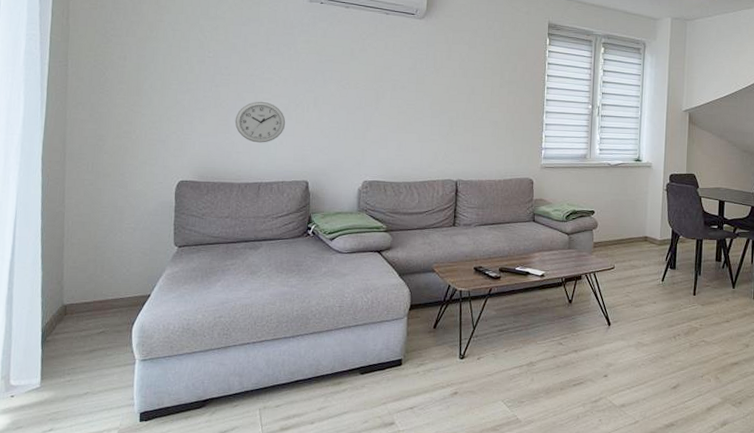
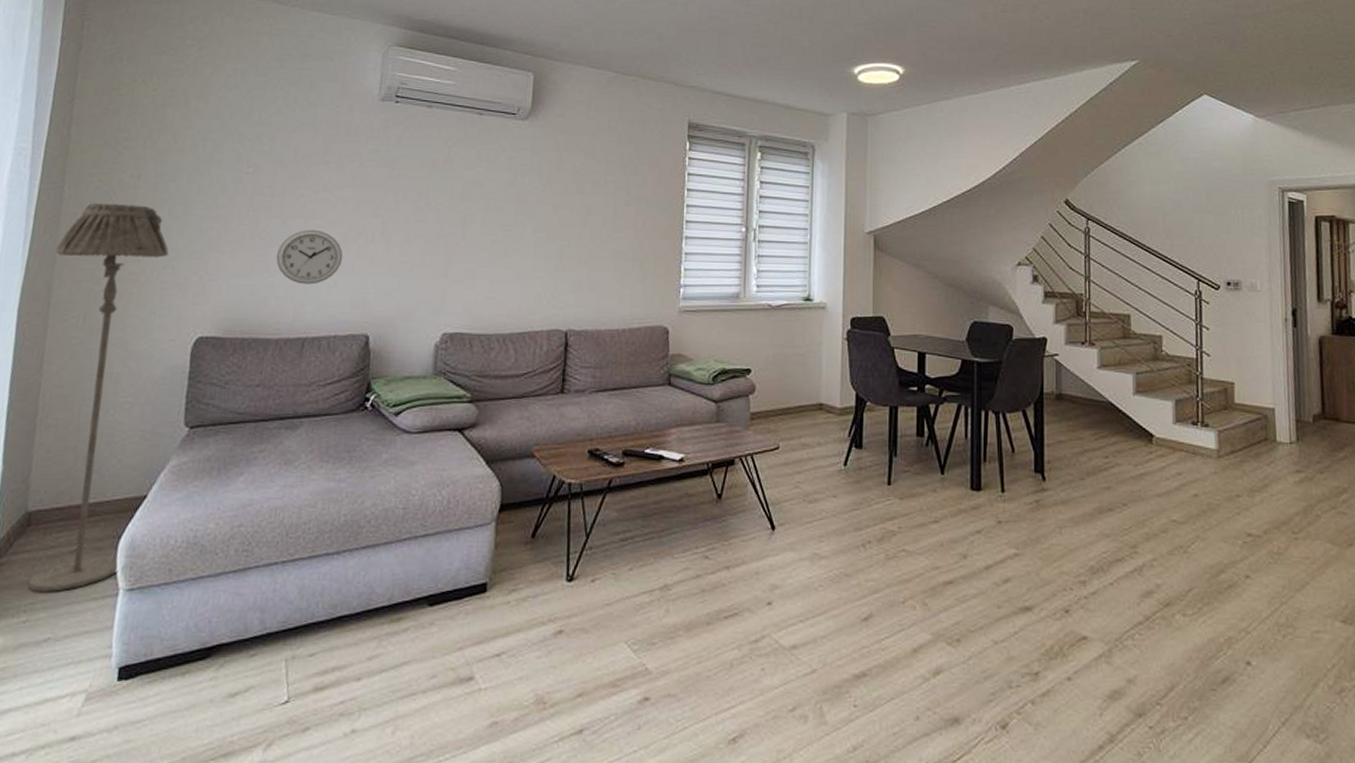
floor lamp: none [66,78,153,361] -> present [27,202,169,592]

